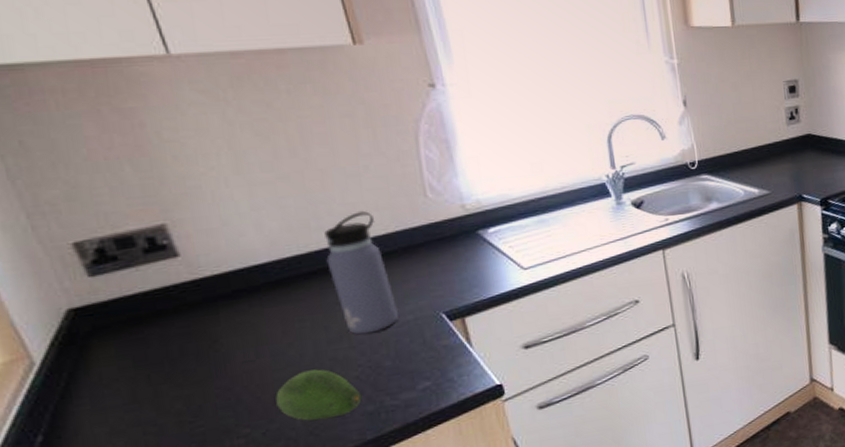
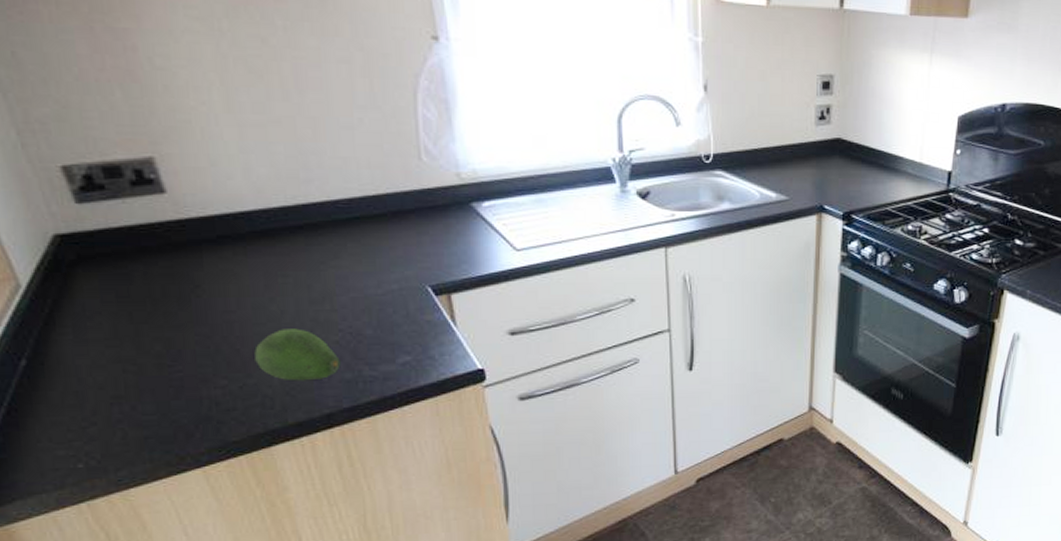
water bottle: present [324,210,398,335] -> none [313,166,383,298]

